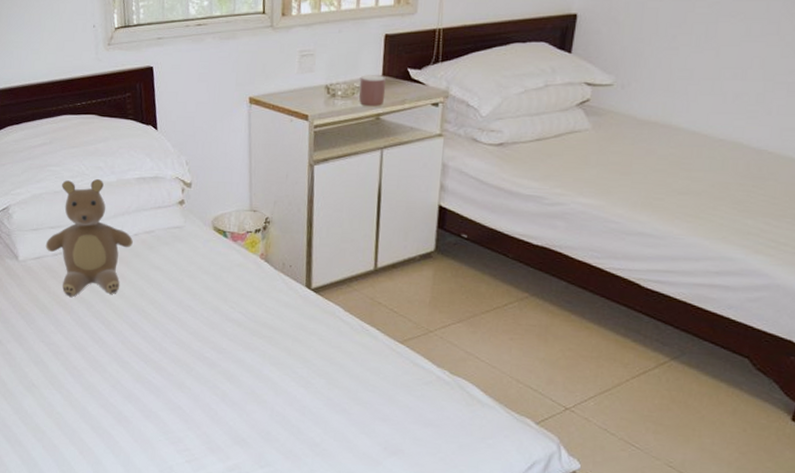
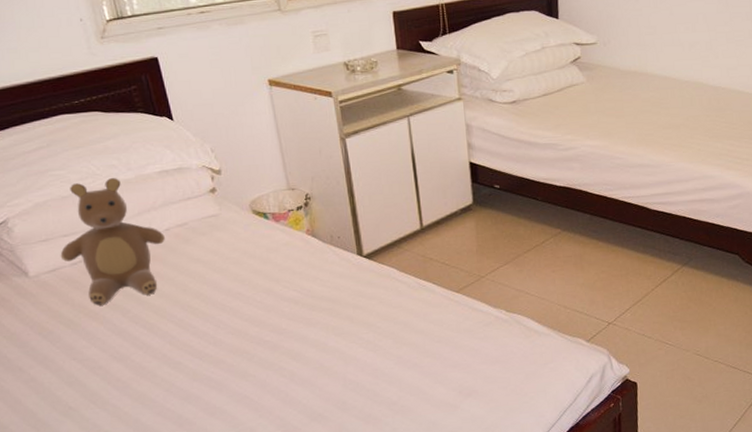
mug: present [358,75,387,109] -> none [376,49,403,81]

